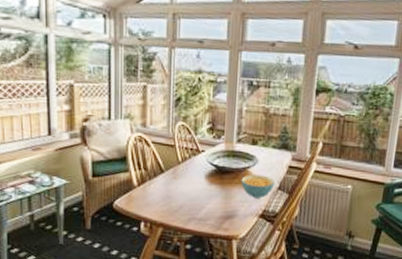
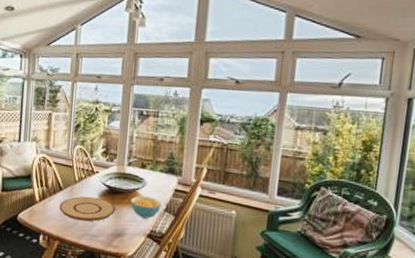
plate: none [161,178,226,205] -> present [59,196,116,222]

